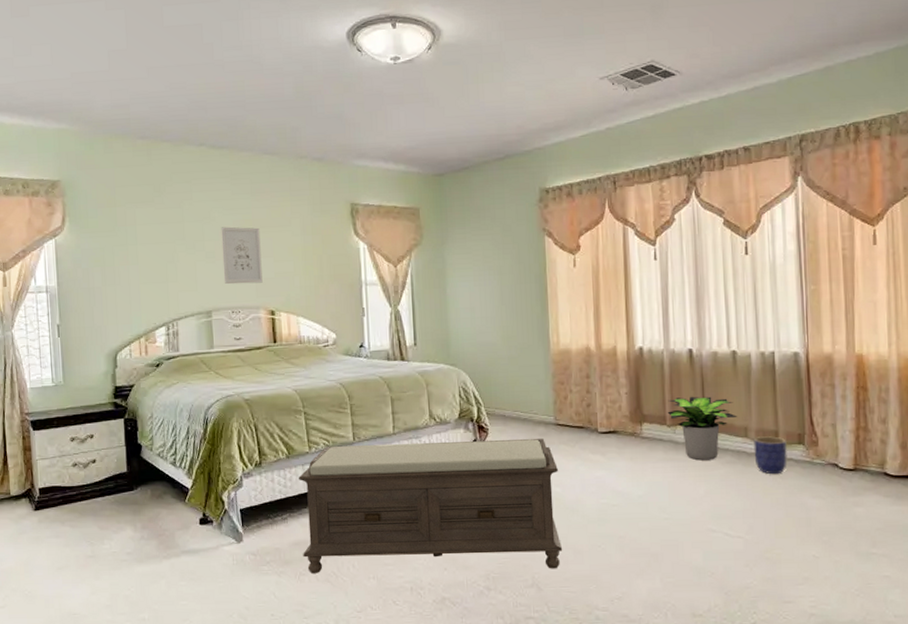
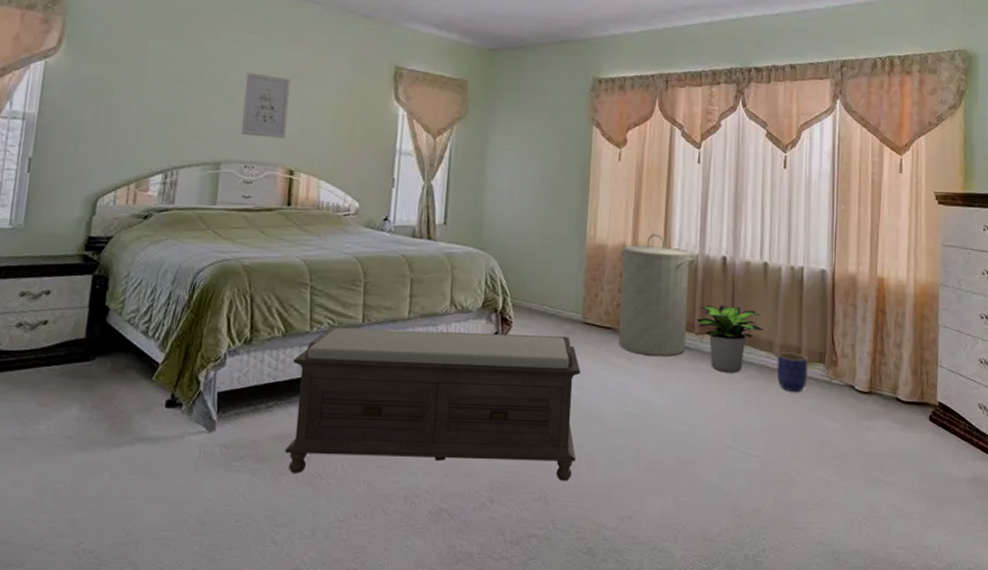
laundry hamper: none [585,334,660,451] -> present [619,234,695,357]

